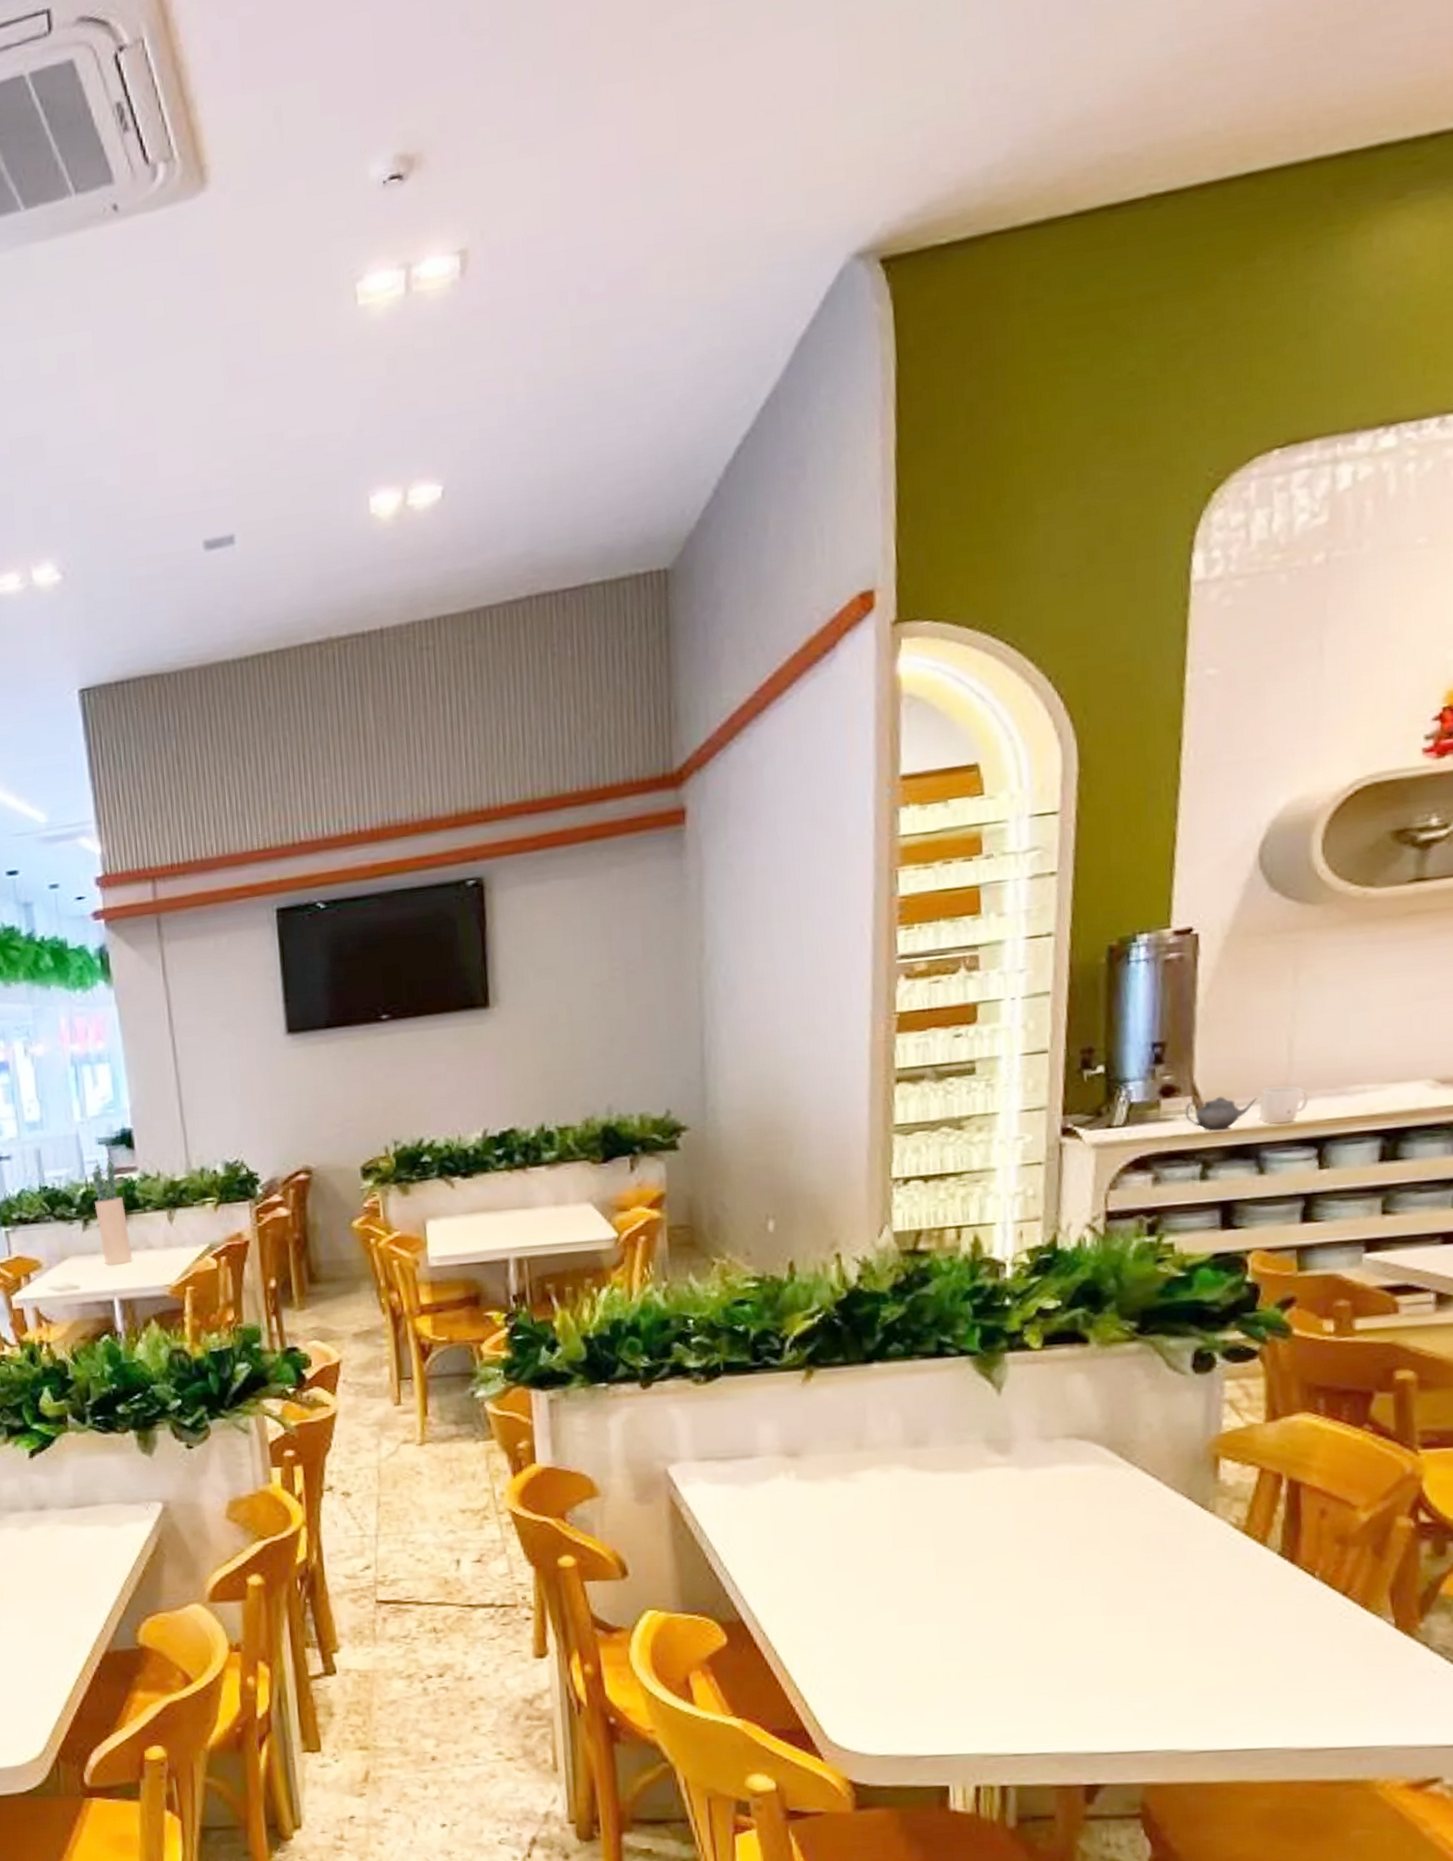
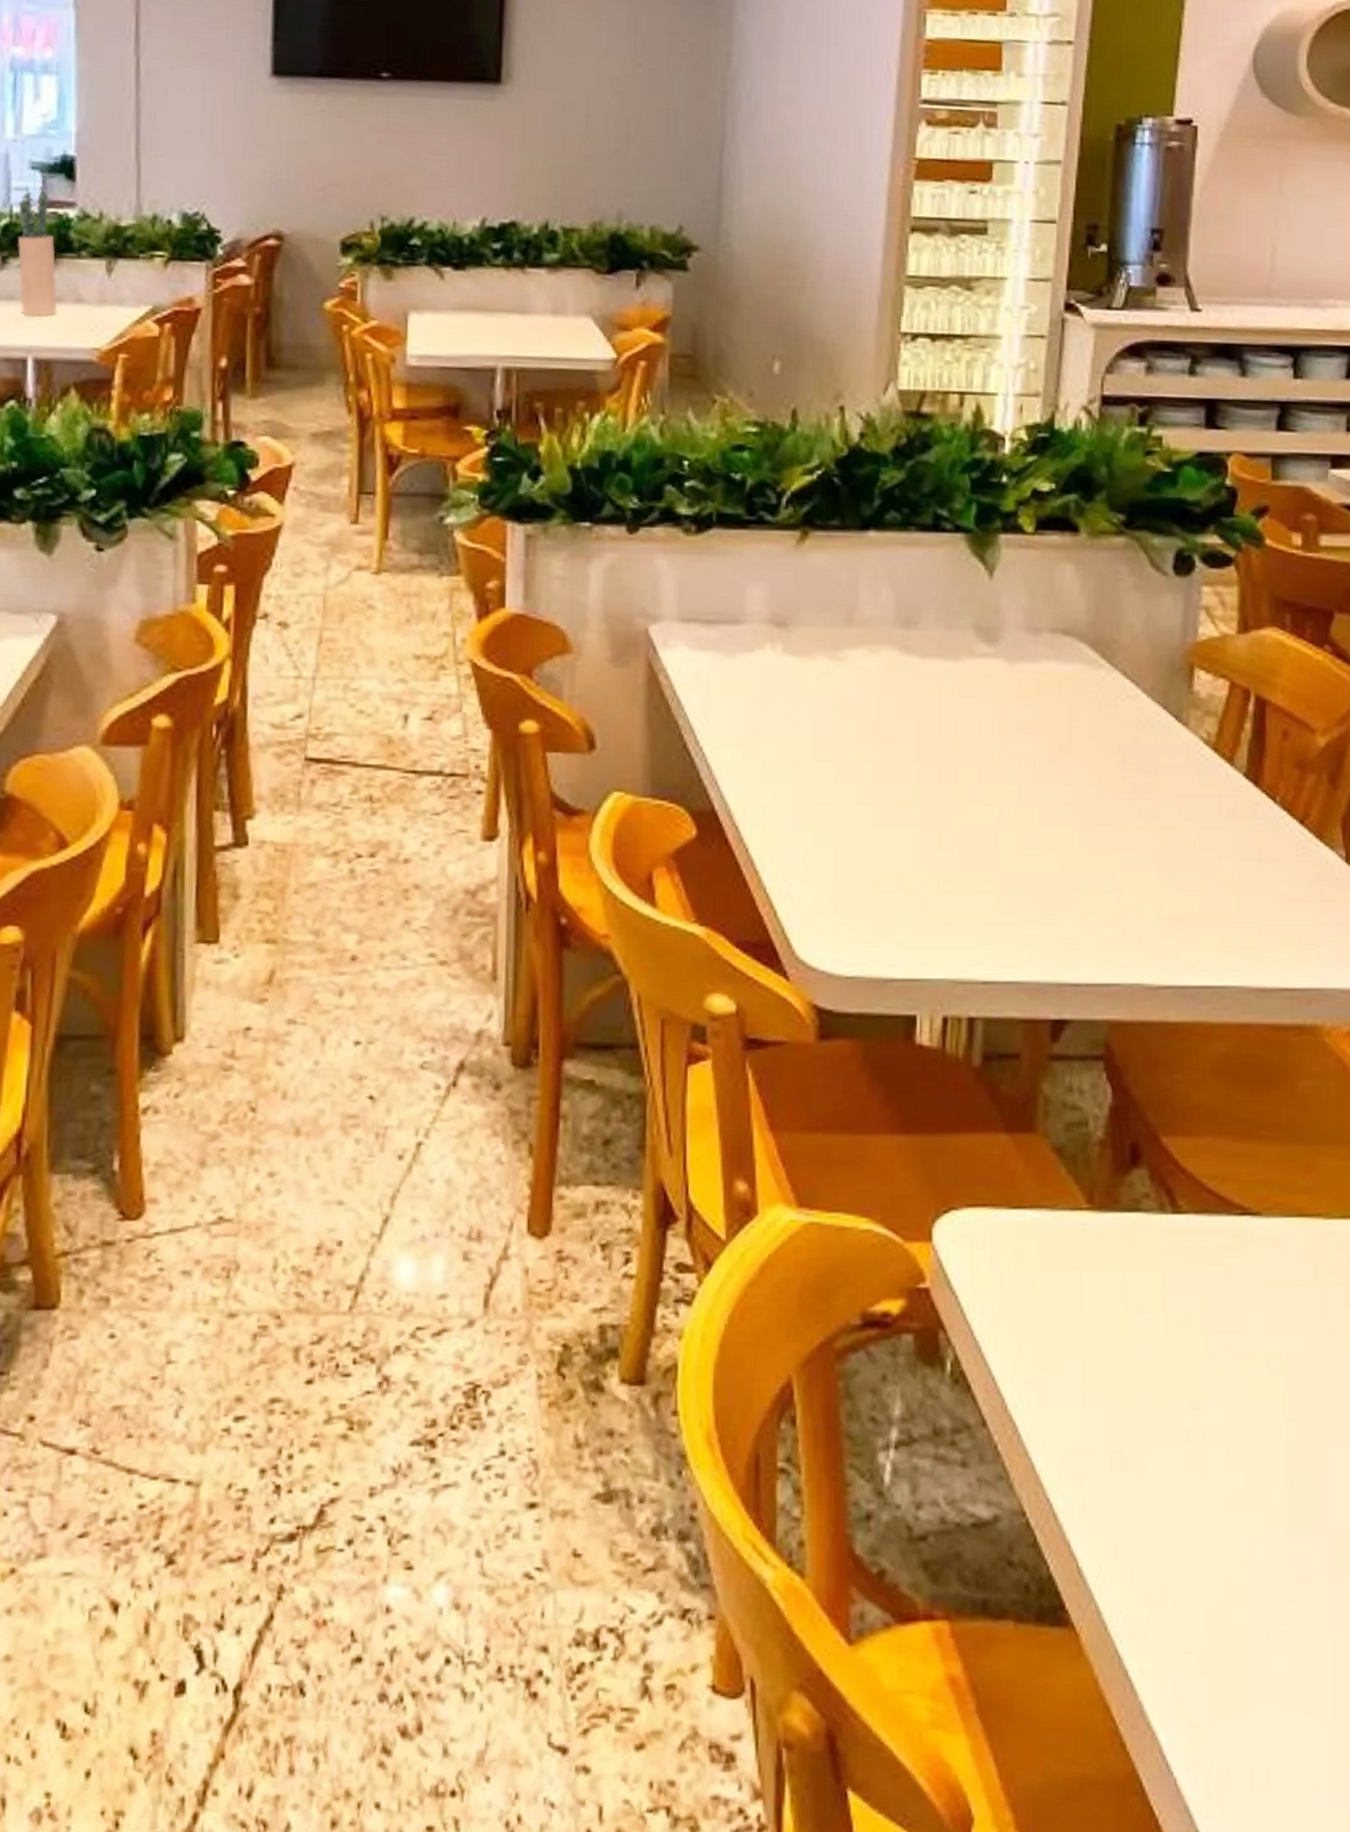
teapot: present [1183,1096,1258,1131] -> none [1177,292,1244,326]
mug: present [1258,1085,1309,1124] -> none [1243,289,1288,327]

